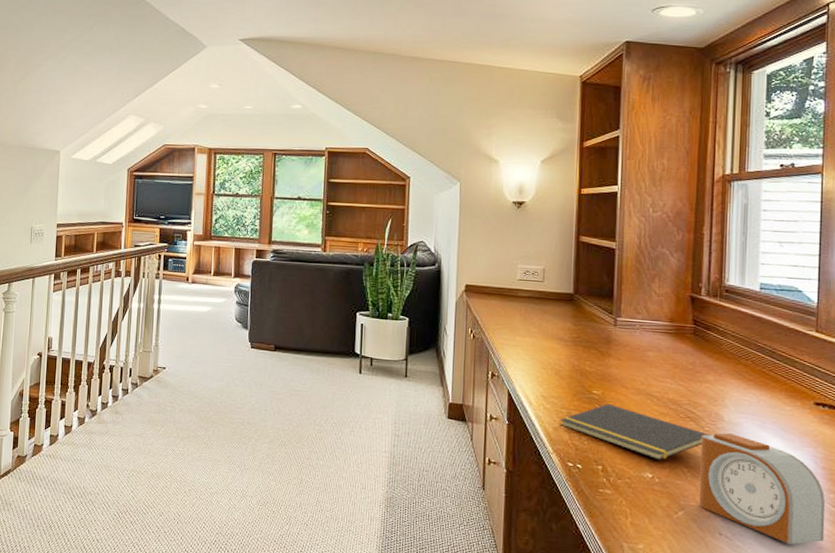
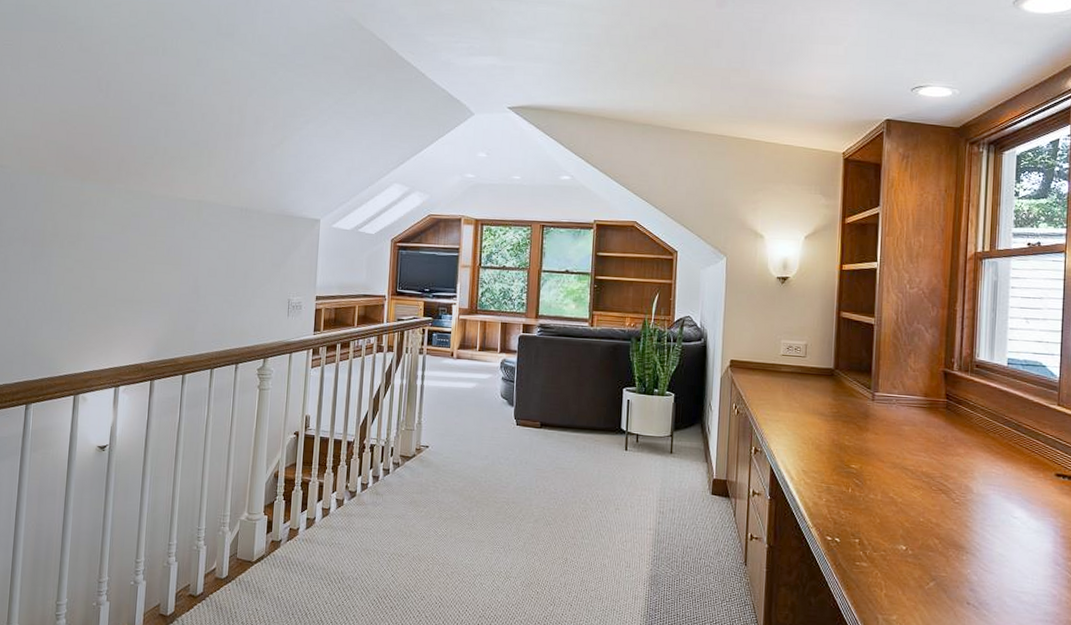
notepad: present [560,403,711,461] -> none [820,477,961,533]
alarm clock: present [699,433,826,545] -> none [949,504,1065,612]

